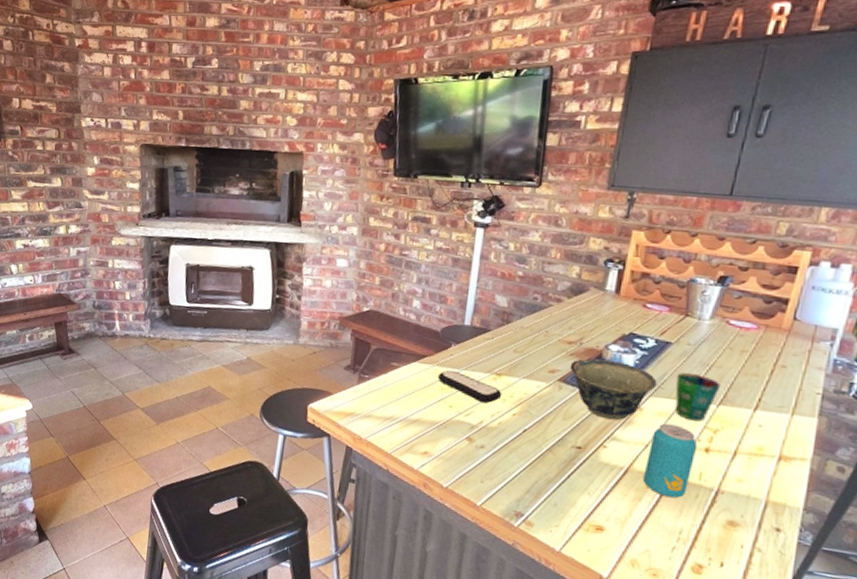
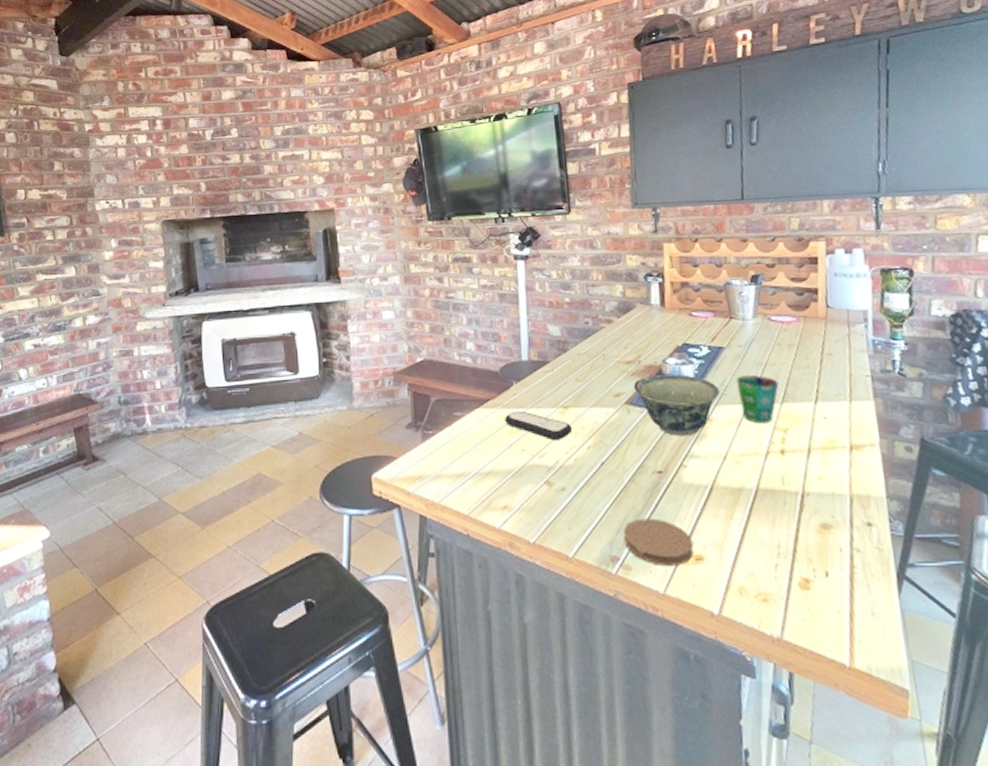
coaster: none [531,484,597,531] -> present [623,518,694,566]
beverage can: present [642,423,698,498] -> none [727,430,774,510]

